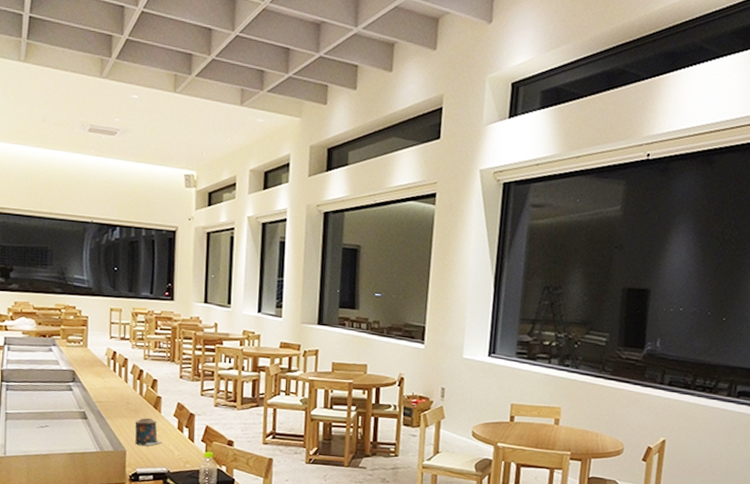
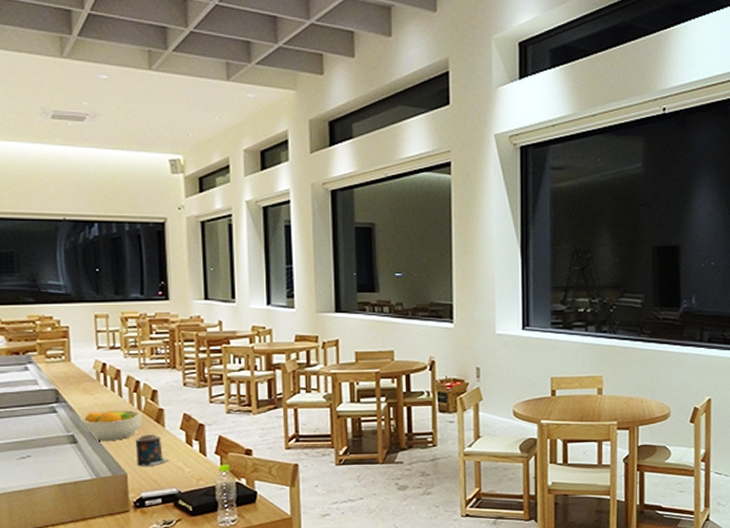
fruit bowl: none [91,393,143,420] -> present [80,410,143,441]

